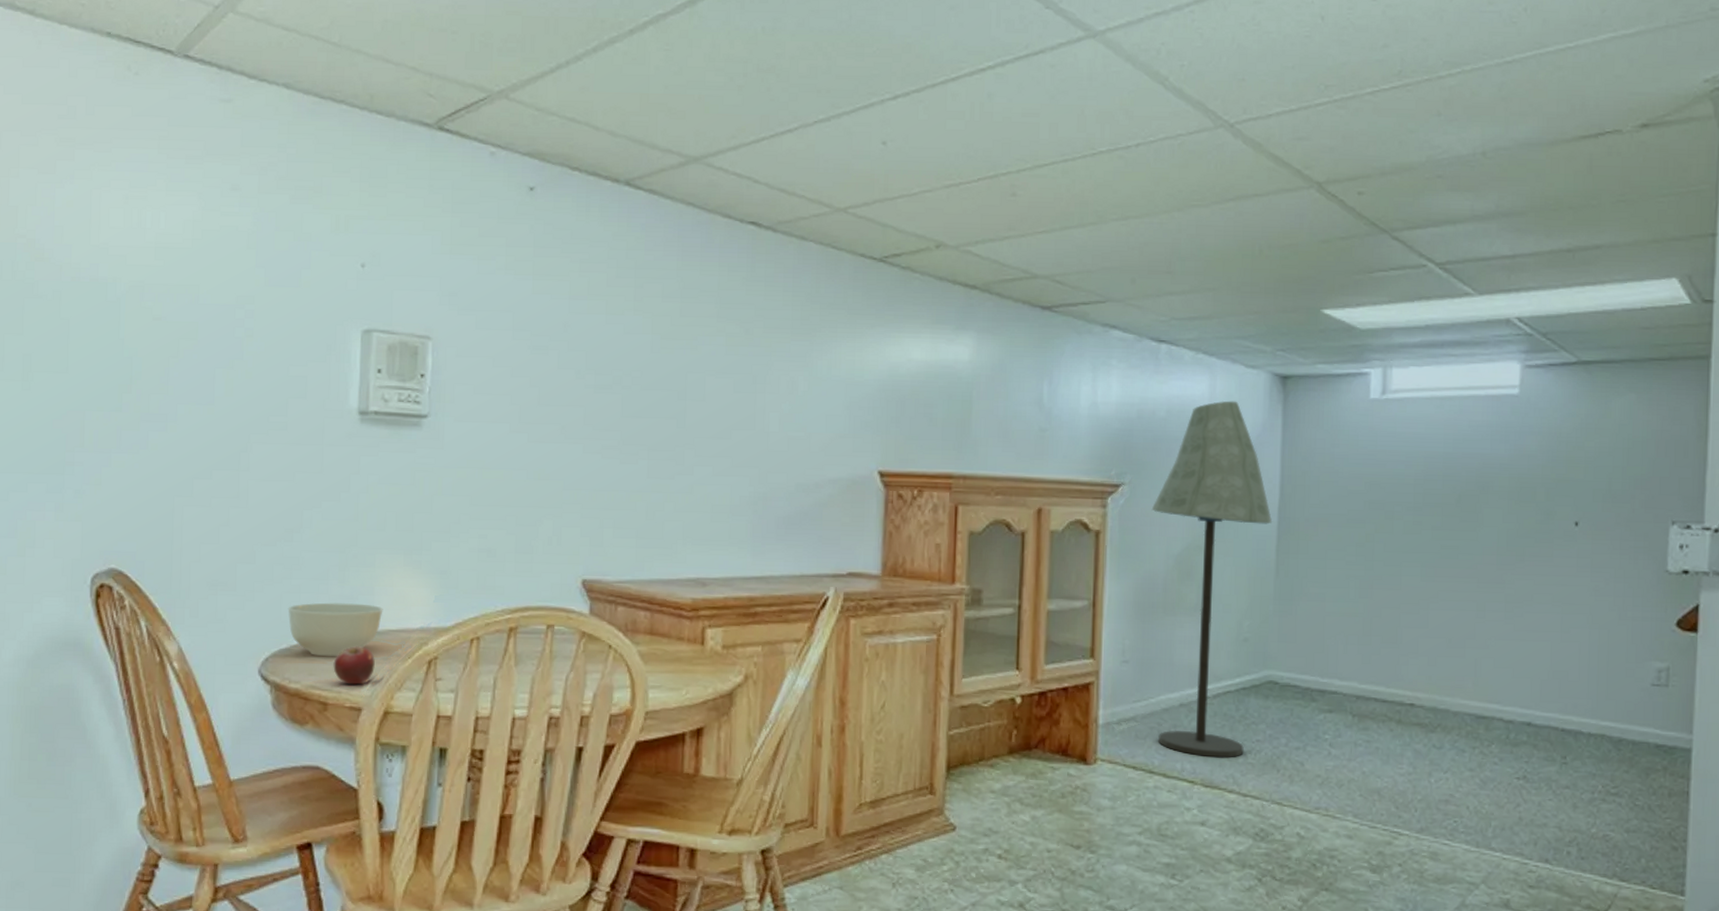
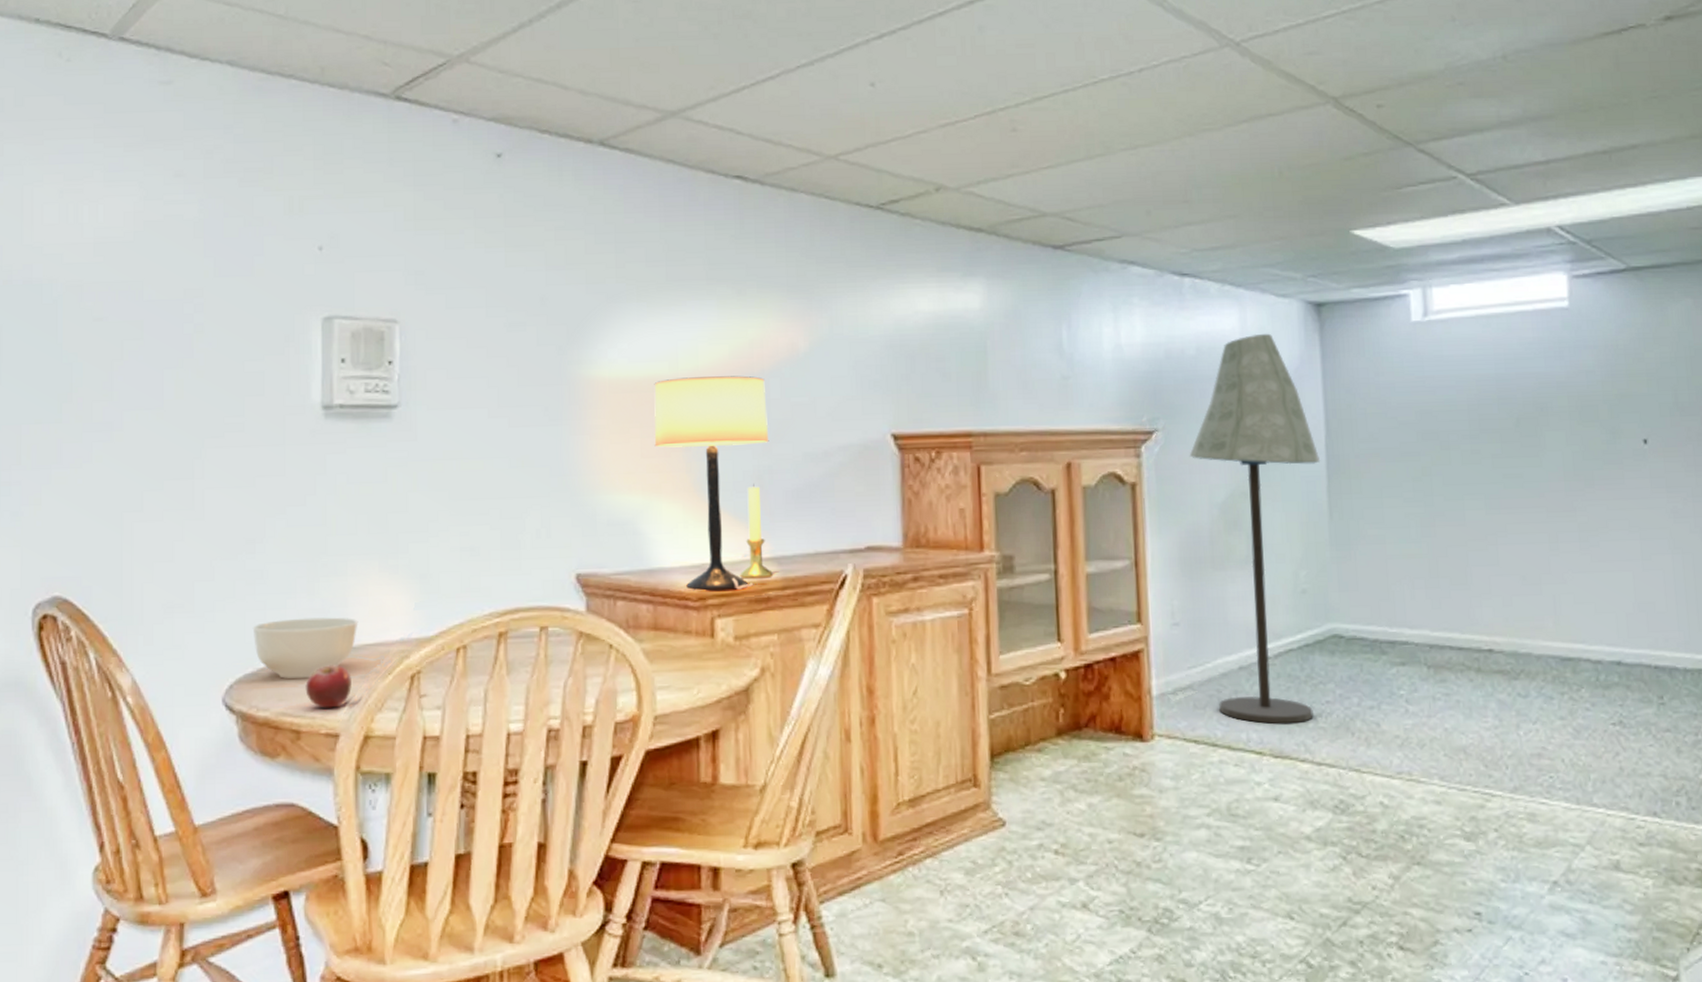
table lamp: none [660,407,766,604] -> present [654,375,769,591]
candle holder: none [731,509,761,596] -> present [740,484,773,580]

